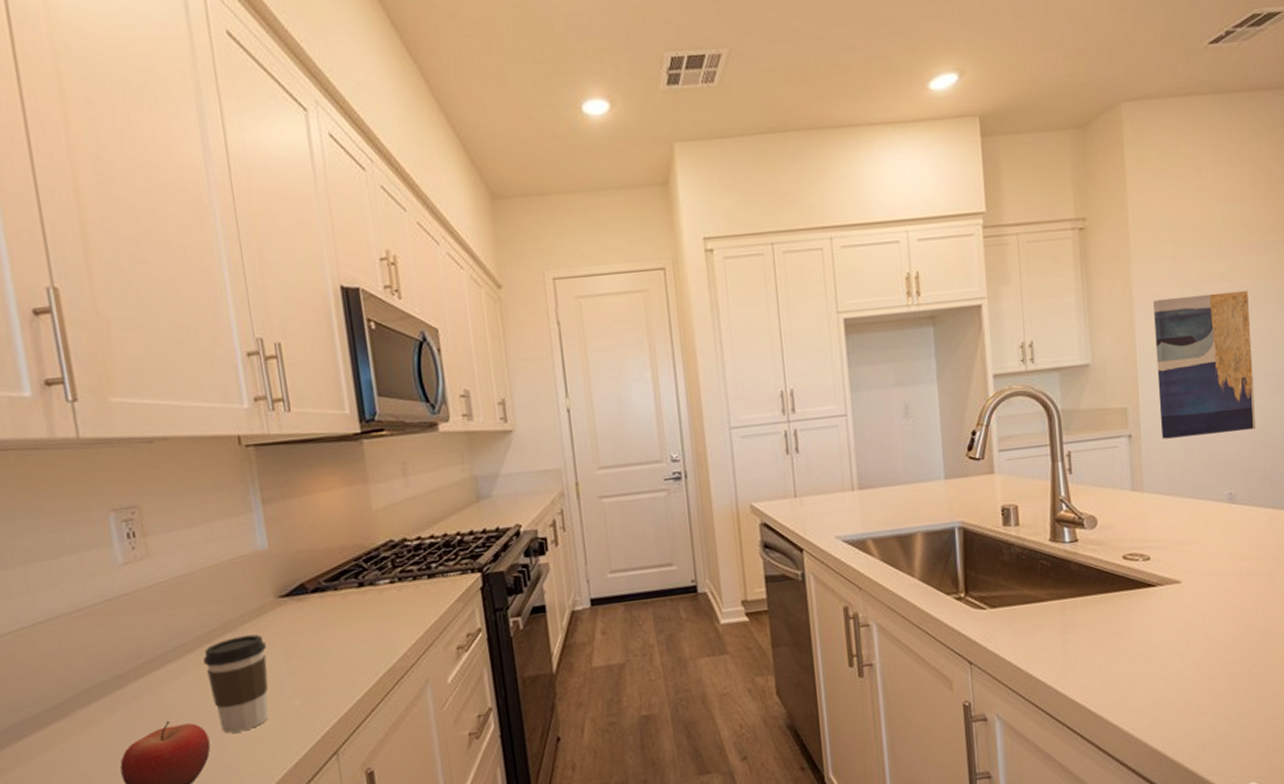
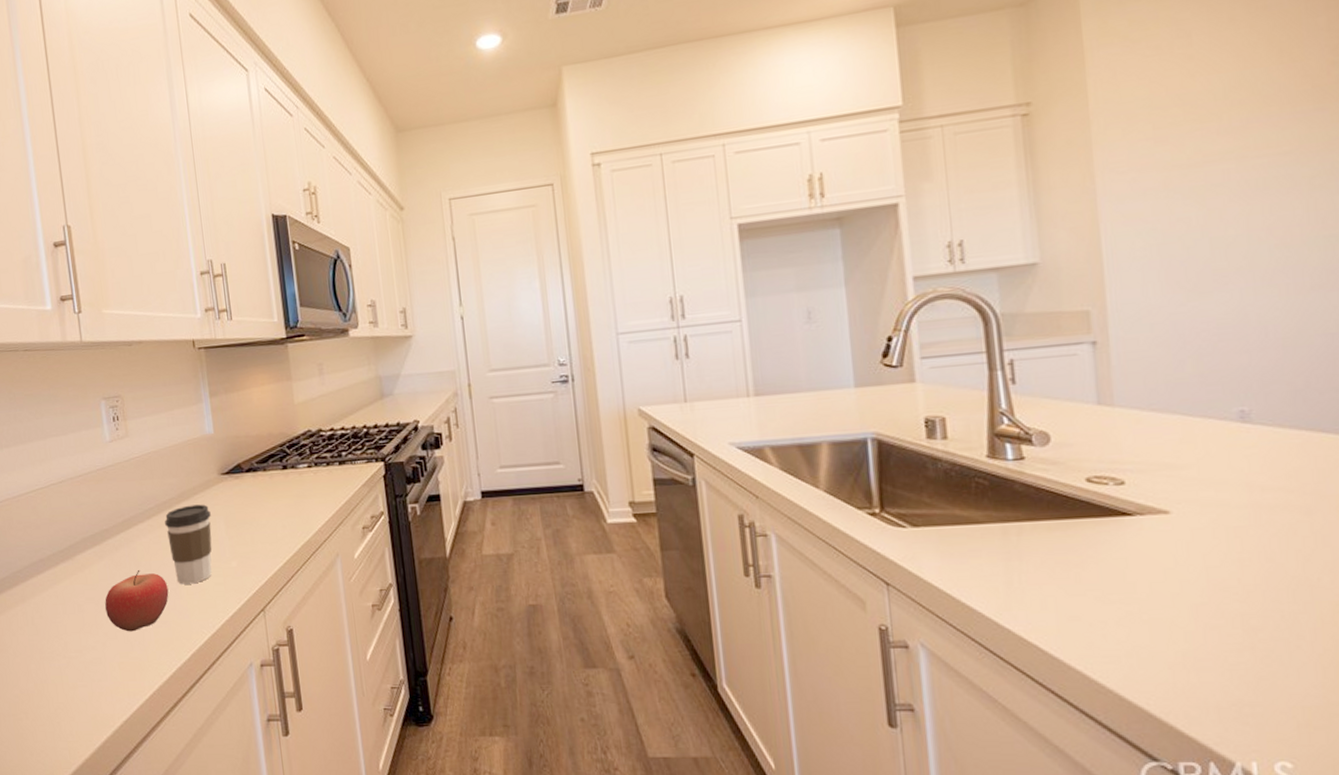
wall art: present [1153,290,1256,439] -> none [1125,170,1279,347]

